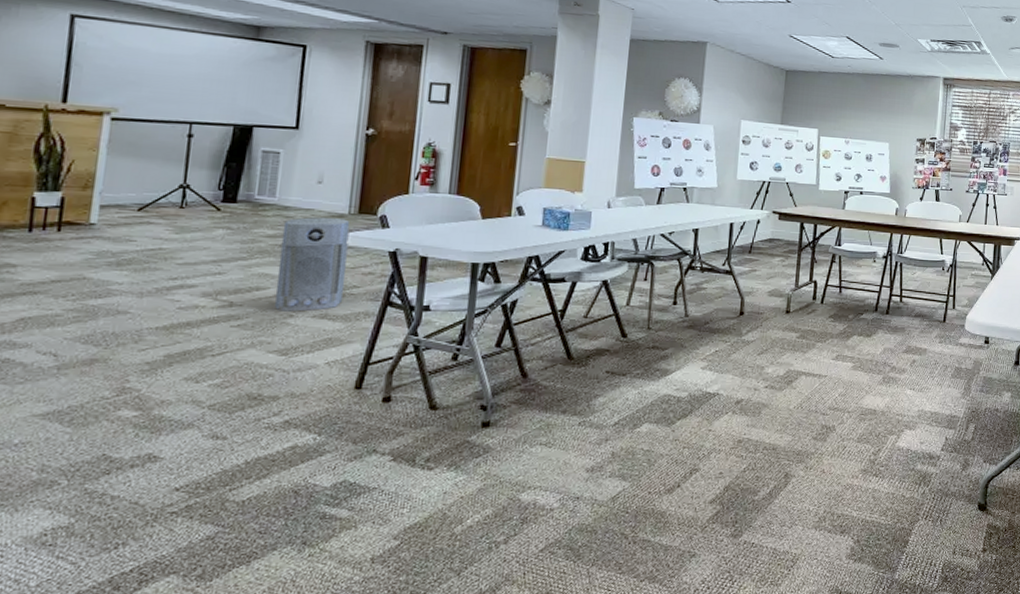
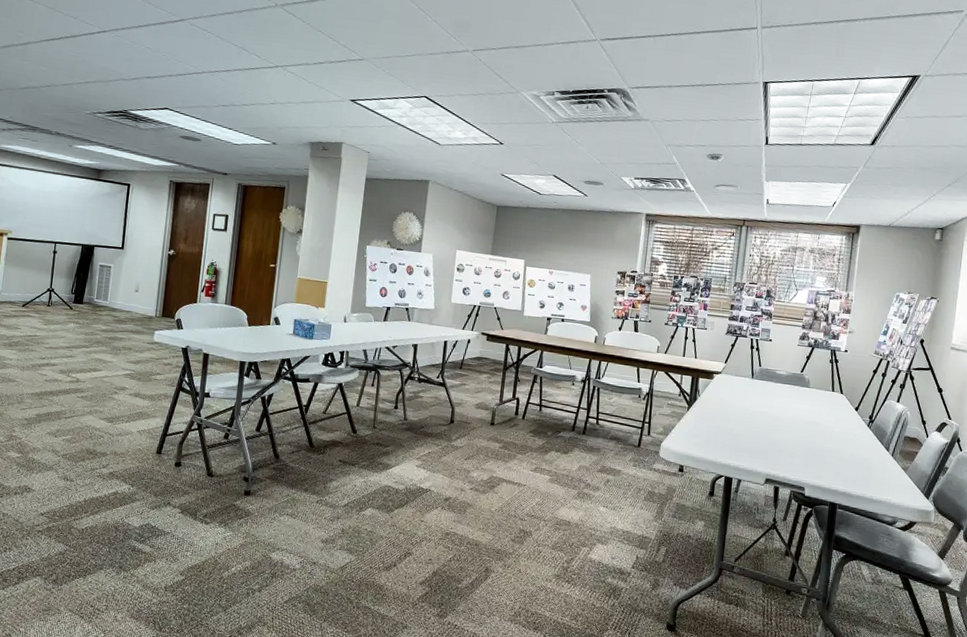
air purifier: present [274,217,350,312] -> none [105,317,156,390]

